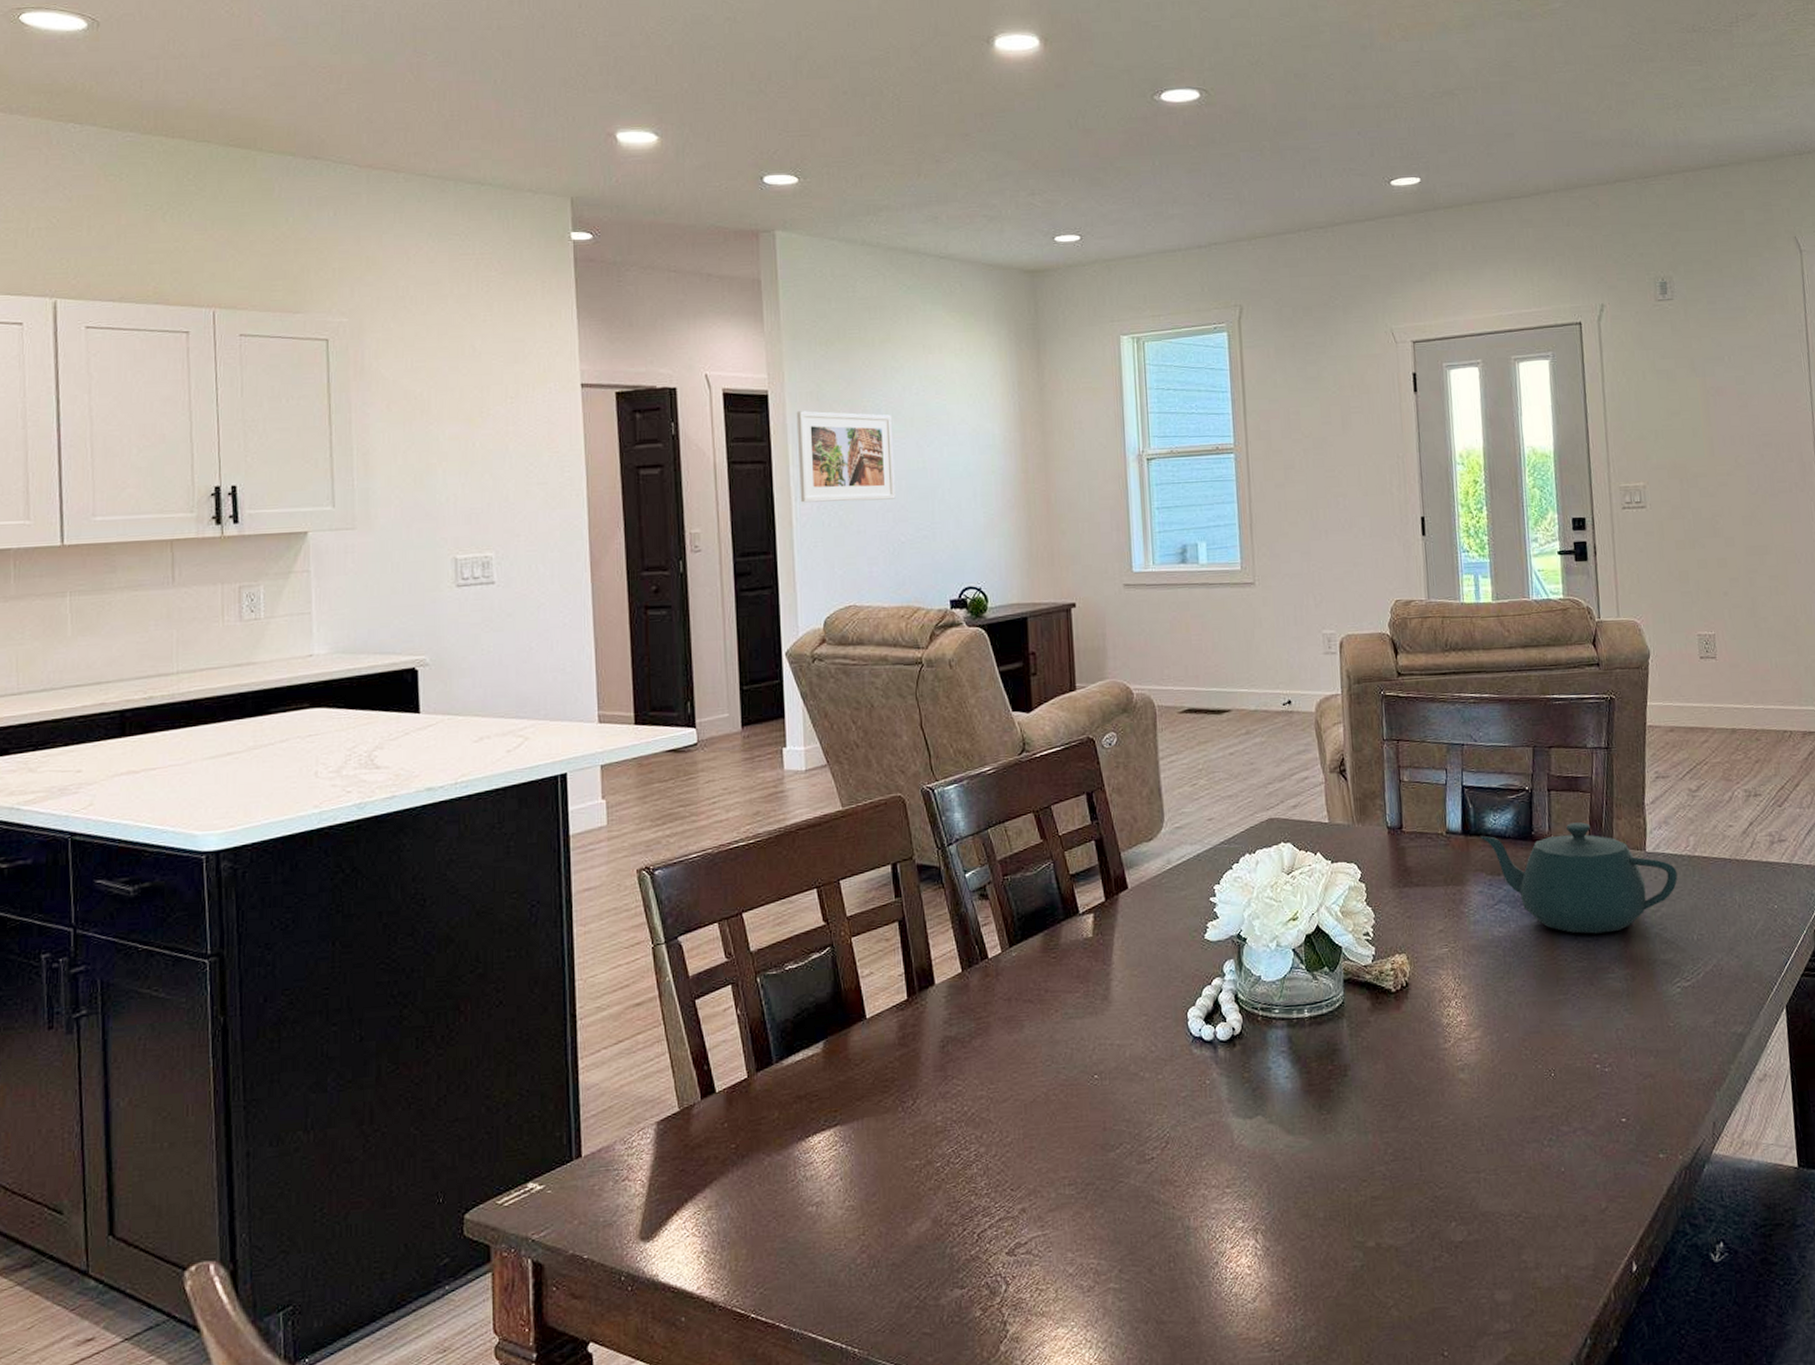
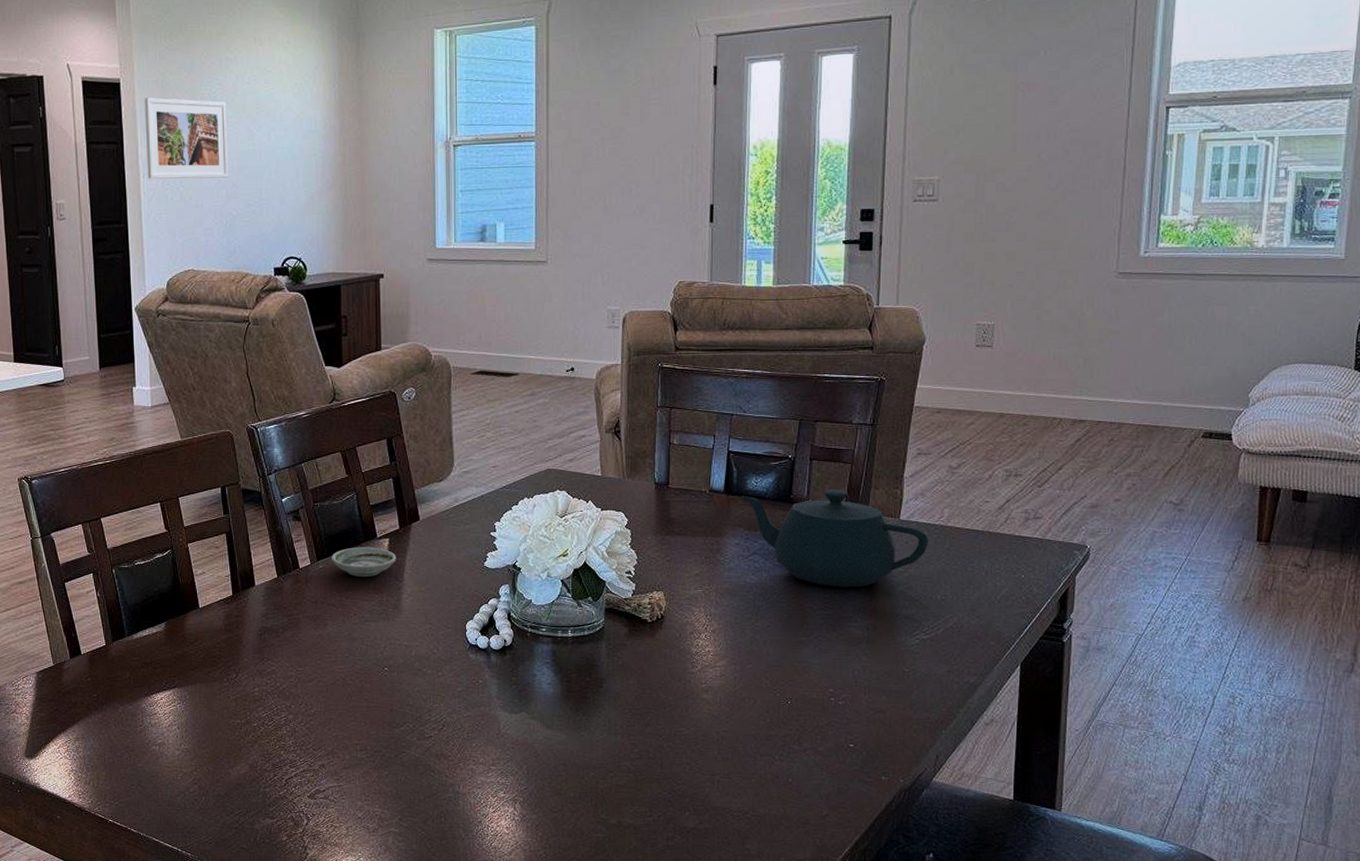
saucer: none [1025,925,1104,964] -> present [331,547,397,577]

